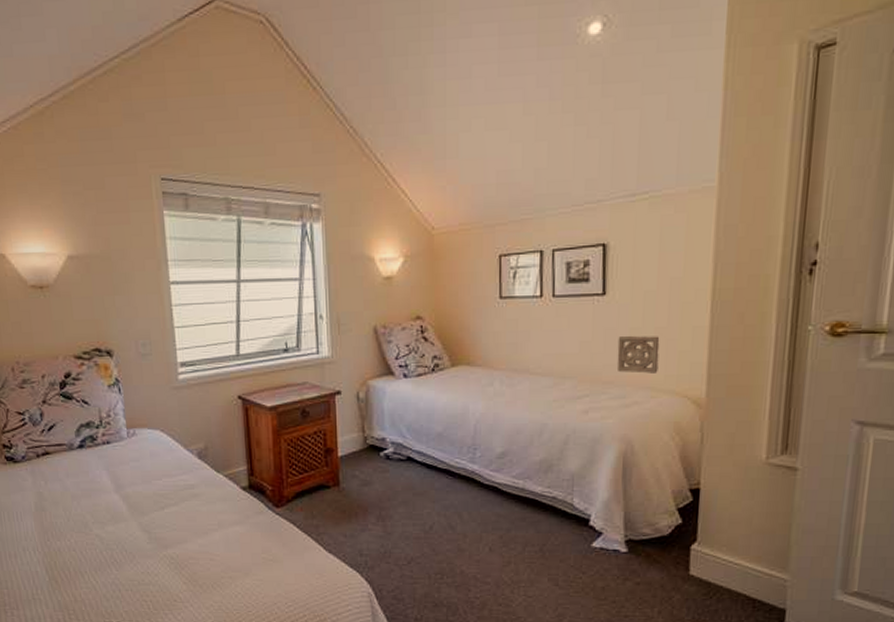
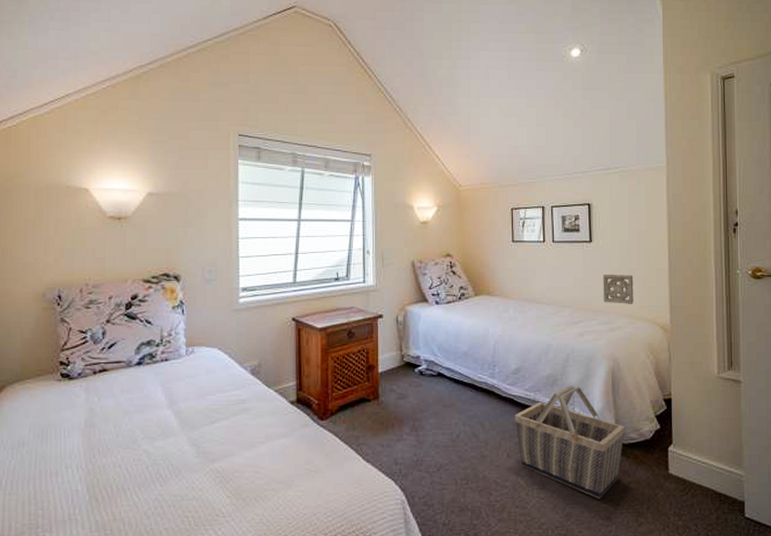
basket: none [499,471,636,600] -> present [515,384,625,499]

